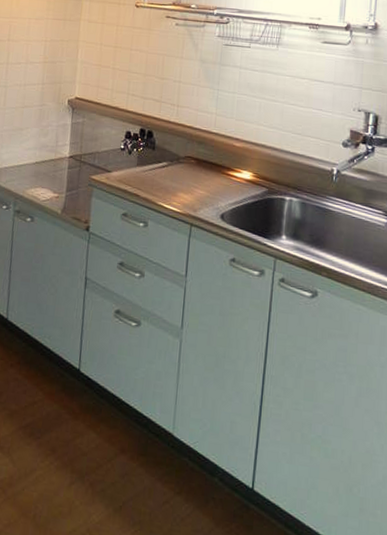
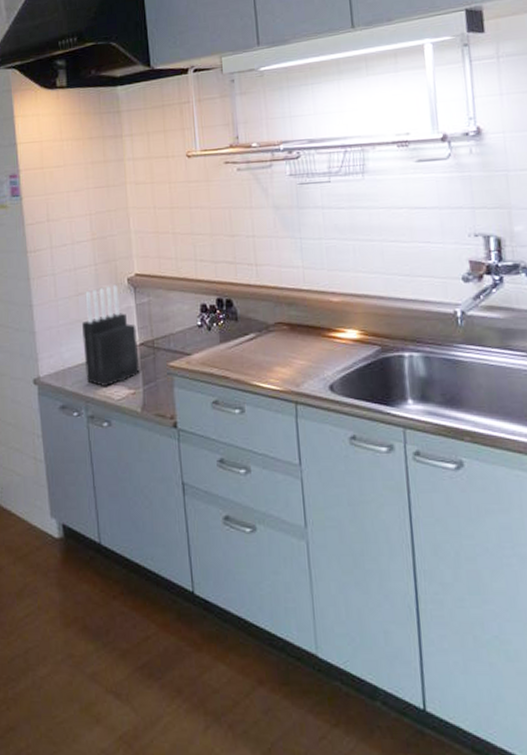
knife block: none [19,103,69,188] -> present [81,284,140,386]

